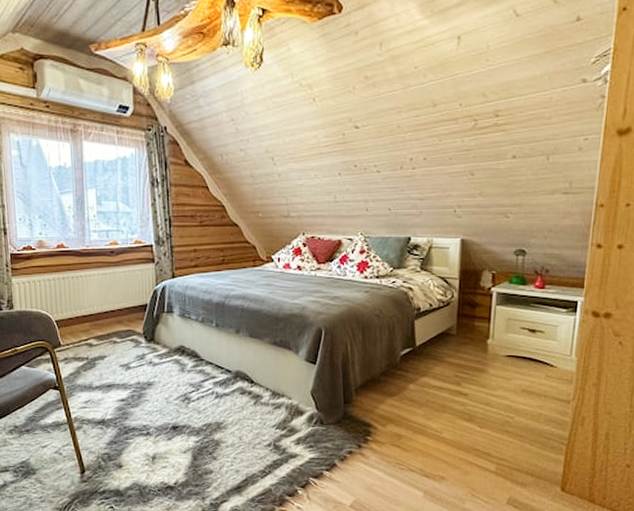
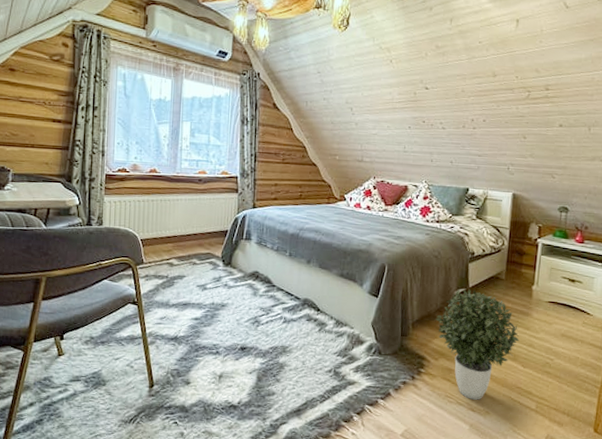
potted plant: none [380,349,475,465] -> present [435,289,519,400]

